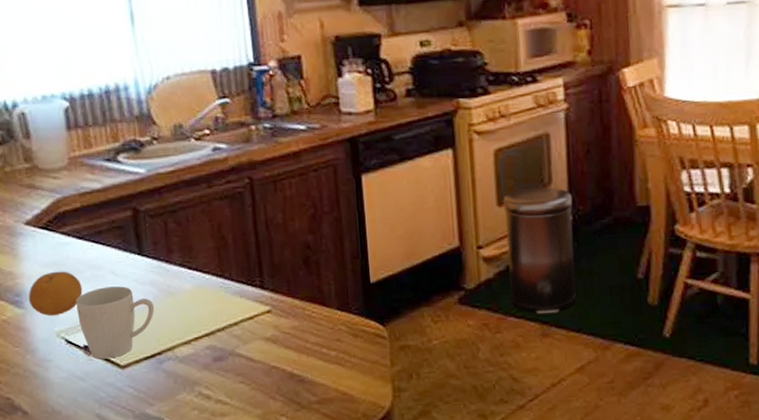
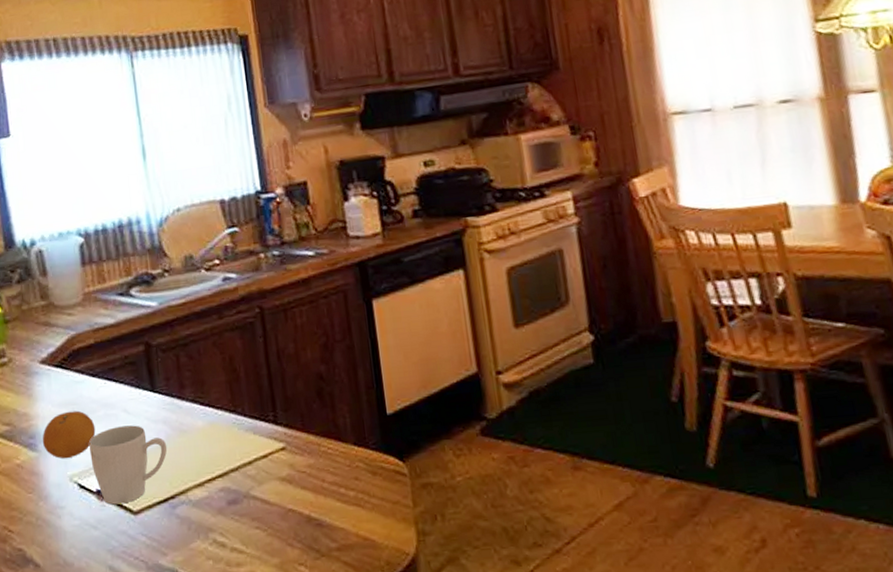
pedal bin: present [503,187,576,315] -> none [519,305,607,445]

